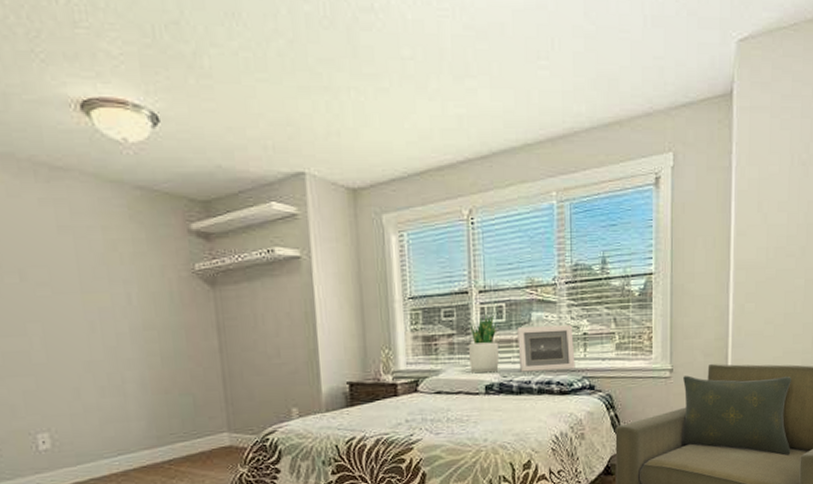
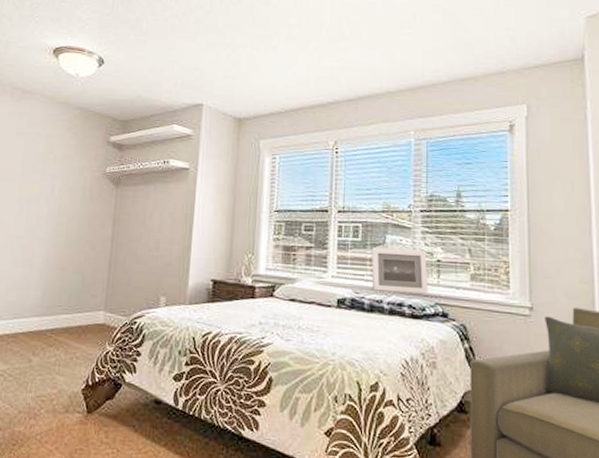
planter: present [469,314,499,374] -> none [324,232,353,288]

